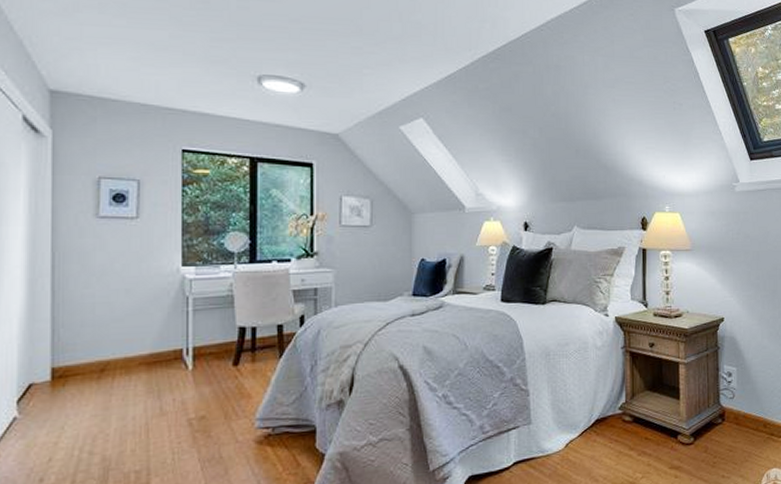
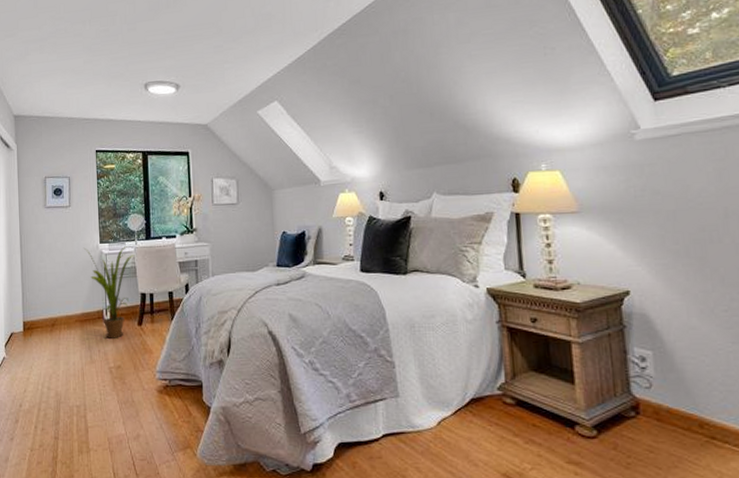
house plant: none [157,270,233,384] -> present [84,246,135,339]

